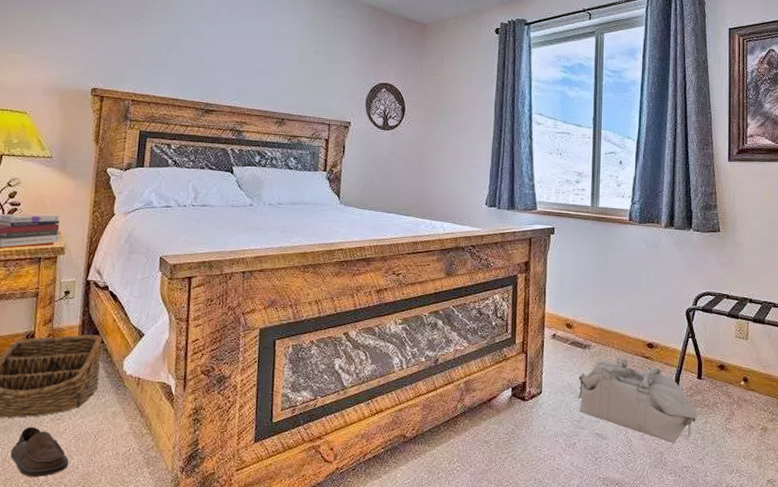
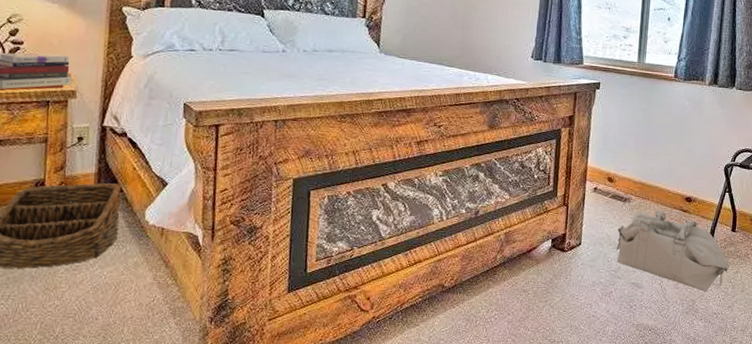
slipper: present [10,427,69,478] -> none [22,278,88,329]

